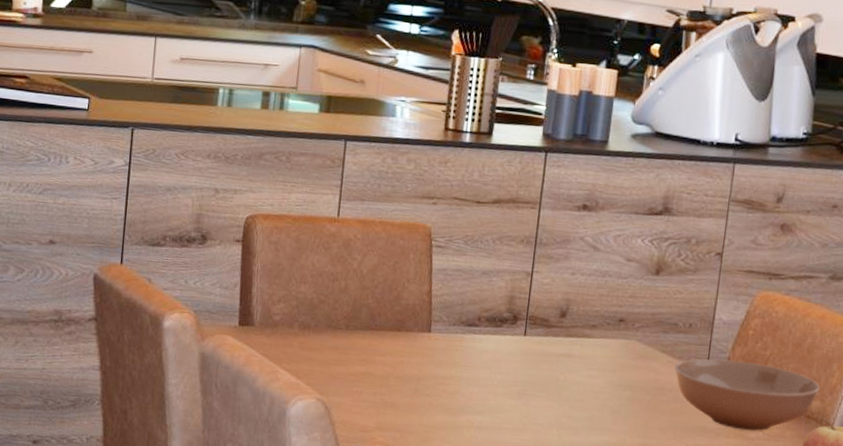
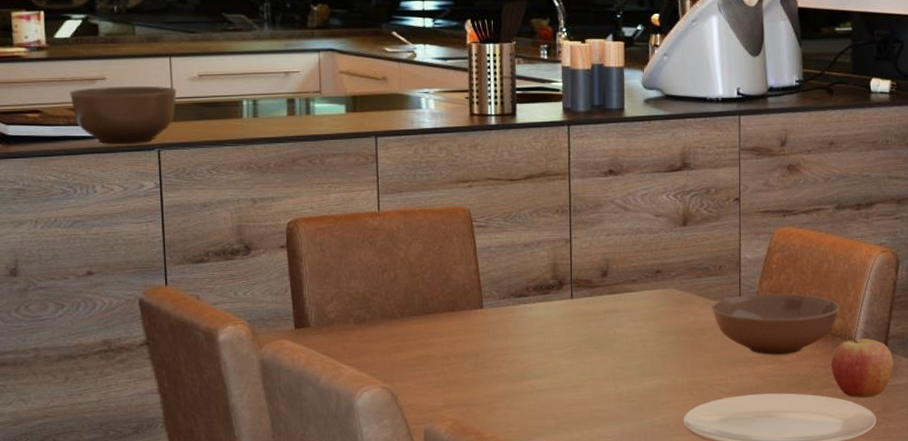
bowl: none [57,59,158,121] -> present [69,85,177,146]

